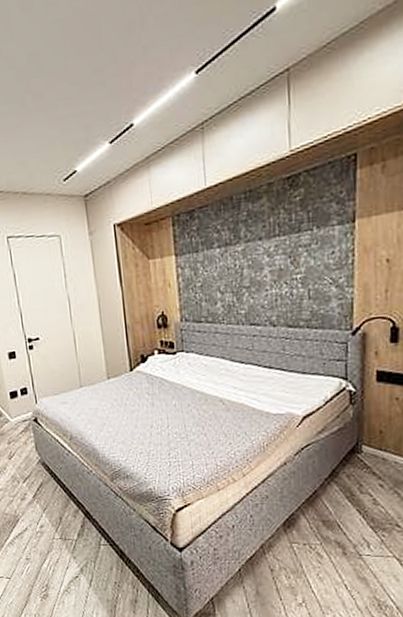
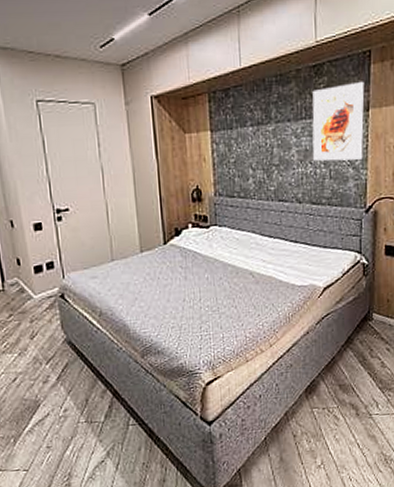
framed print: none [287,189,350,281] -> present [312,81,365,162]

